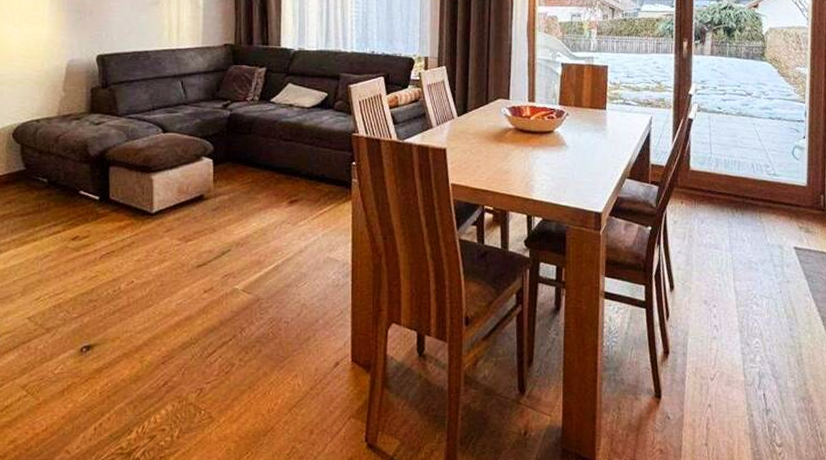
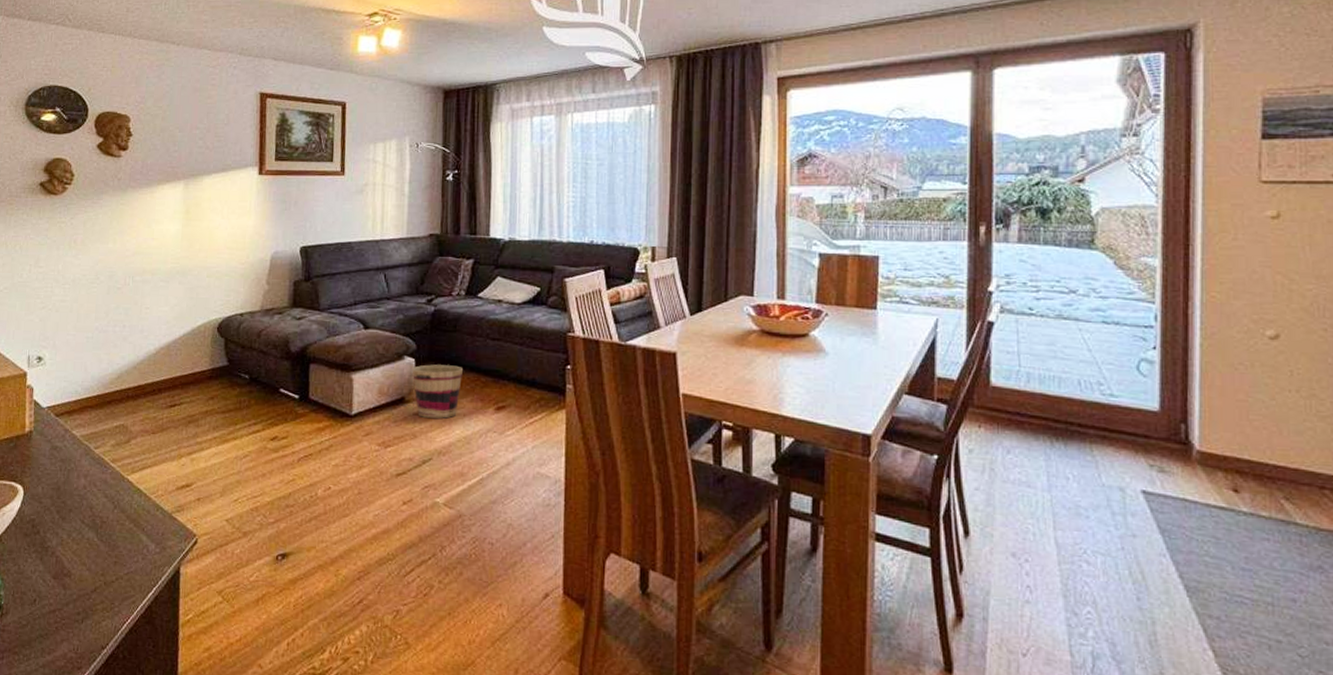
basket: none [210,164,258,214] -> present [412,364,463,419]

